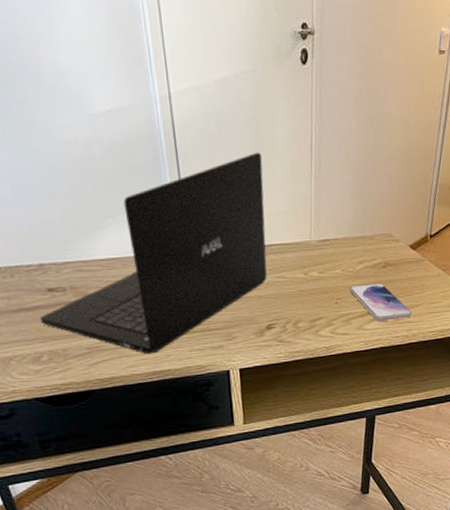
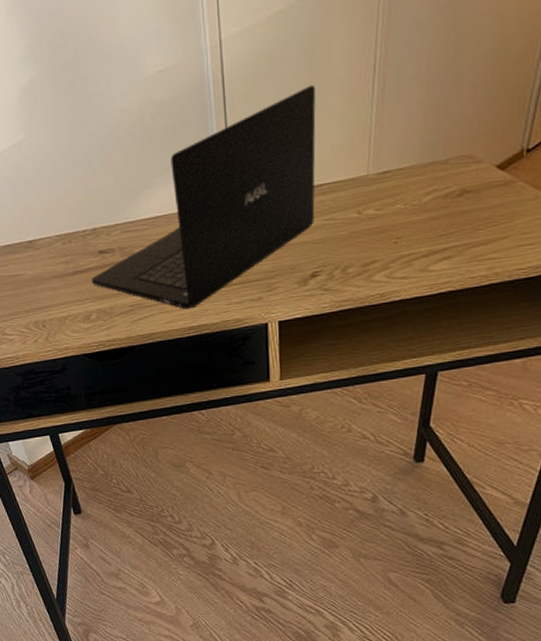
smartphone: present [349,283,413,321] -> none [412,214,496,261]

